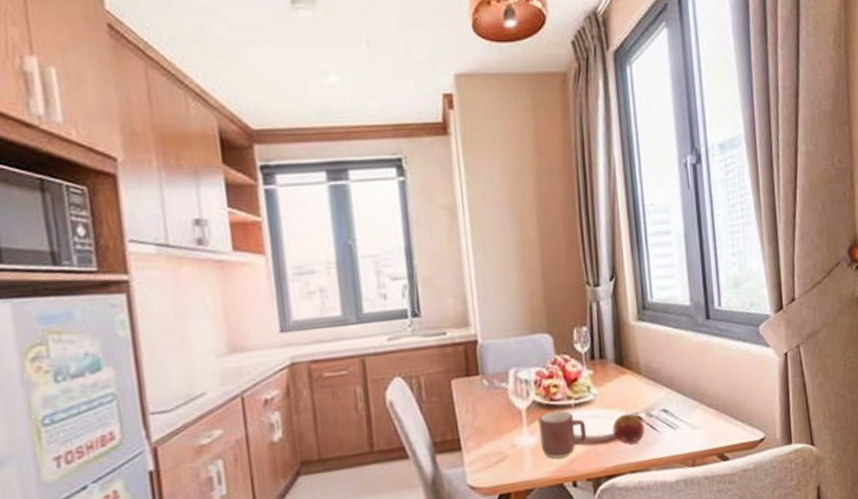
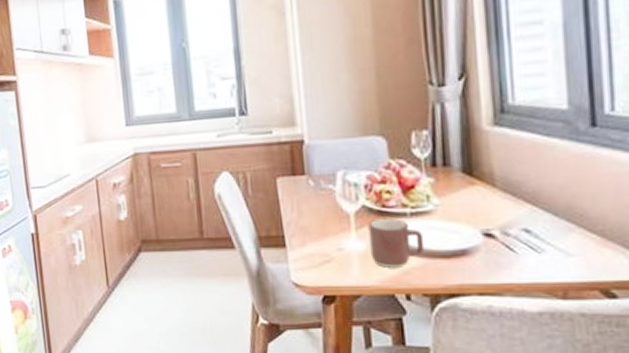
fruit: present [612,413,645,444] -> none [456,229,499,263]

